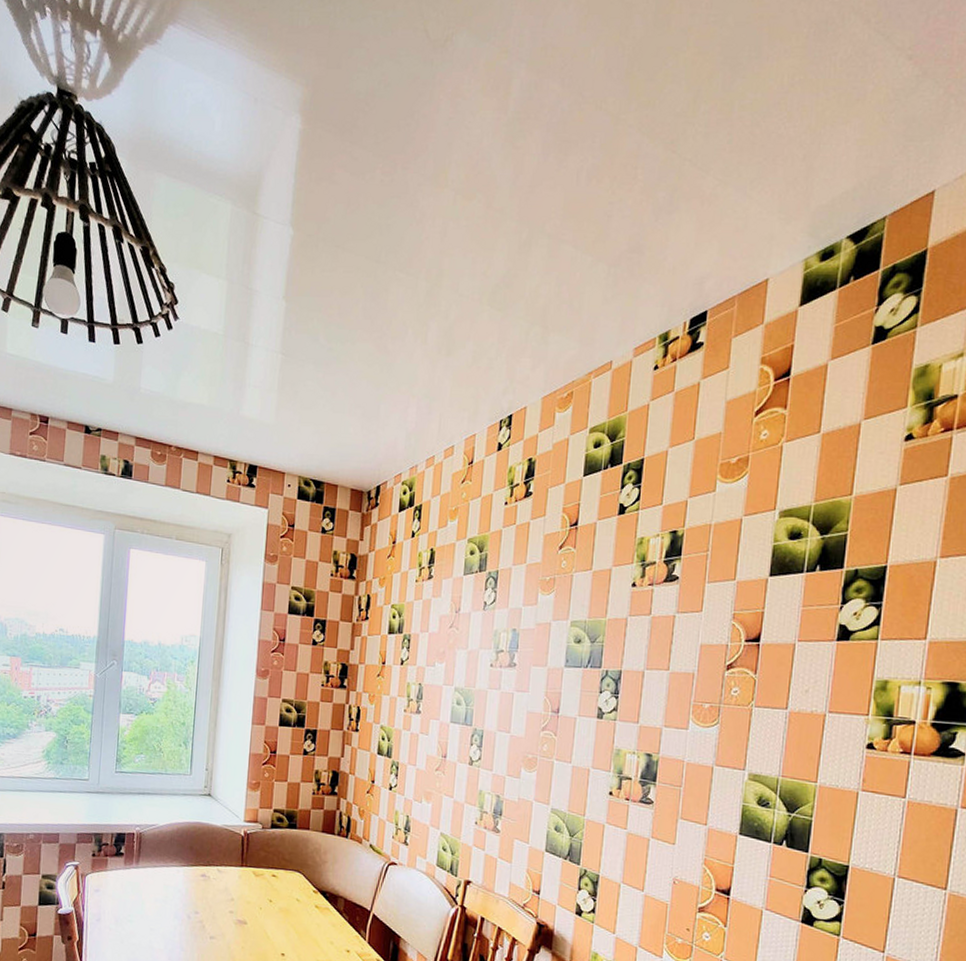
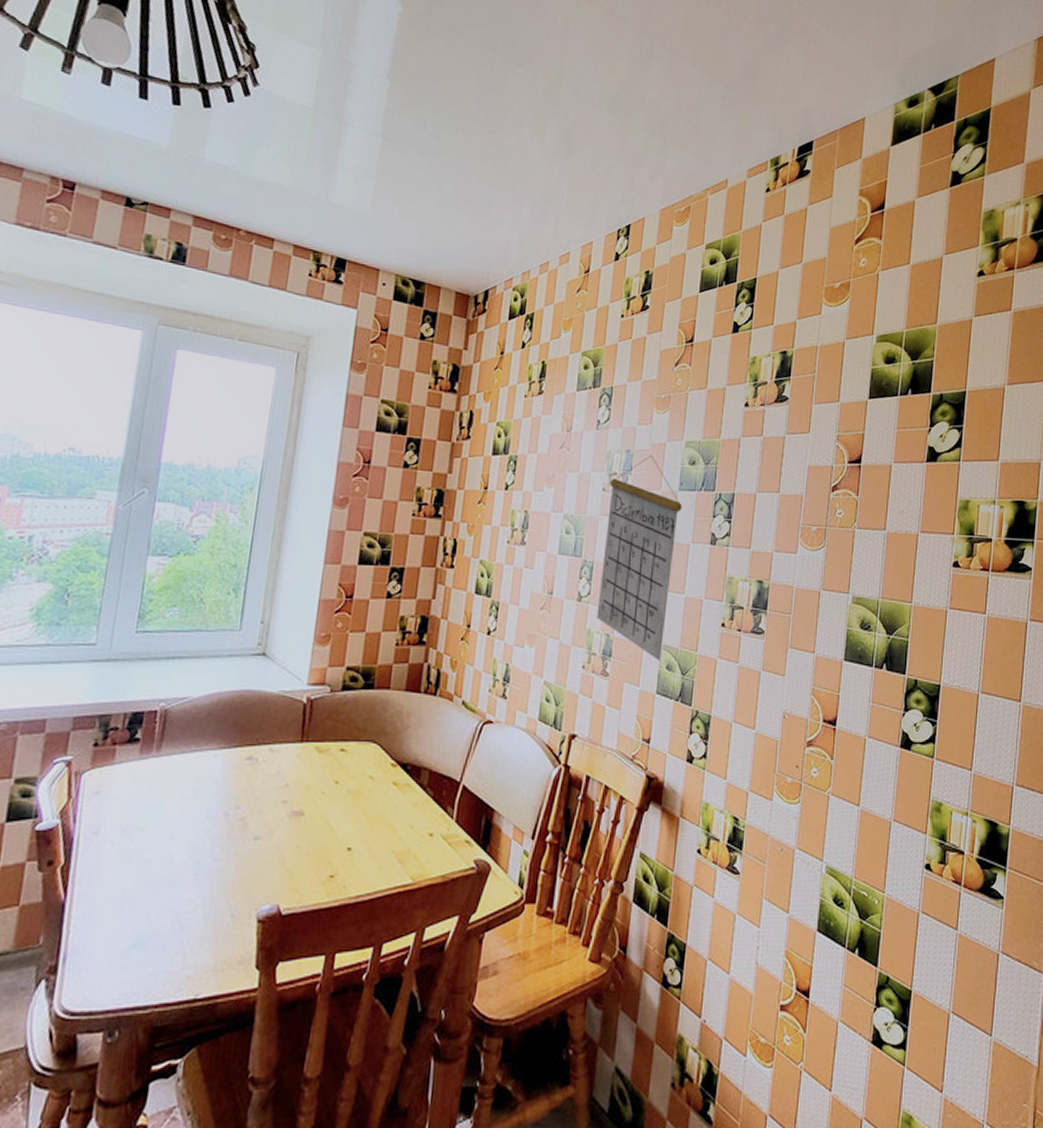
calendar: none [487,634,568,823] -> present [596,455,682,662]

